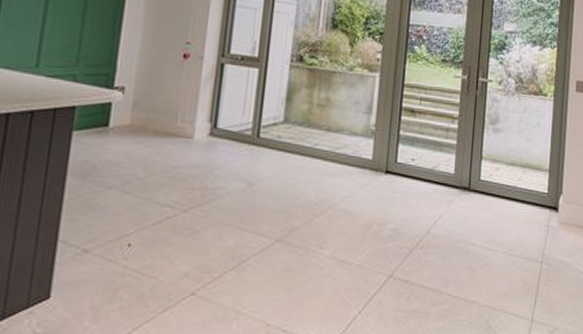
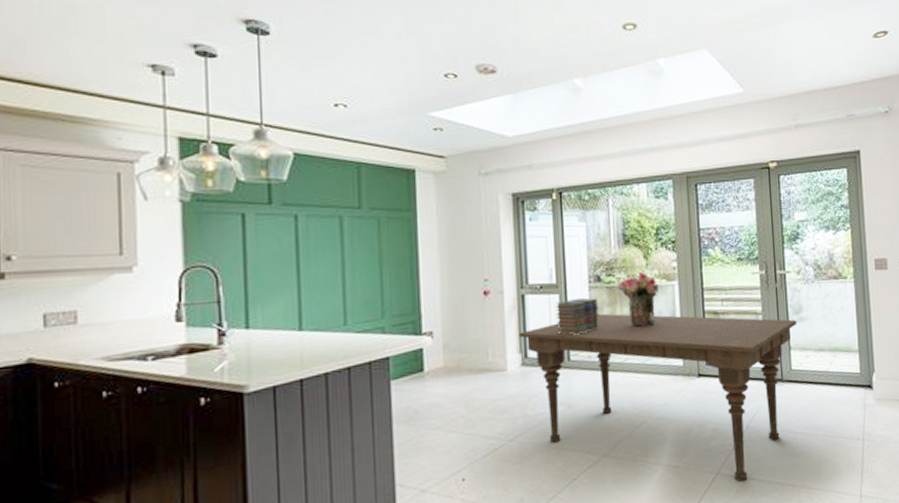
dining table: none [211,94,492,289] -> present [519,313,797,483]
book stack: none [251,75,297,113] -> present [555,297,599,335]
bouquet: none [318,59,361,114] -> present [616,272,660,327]

